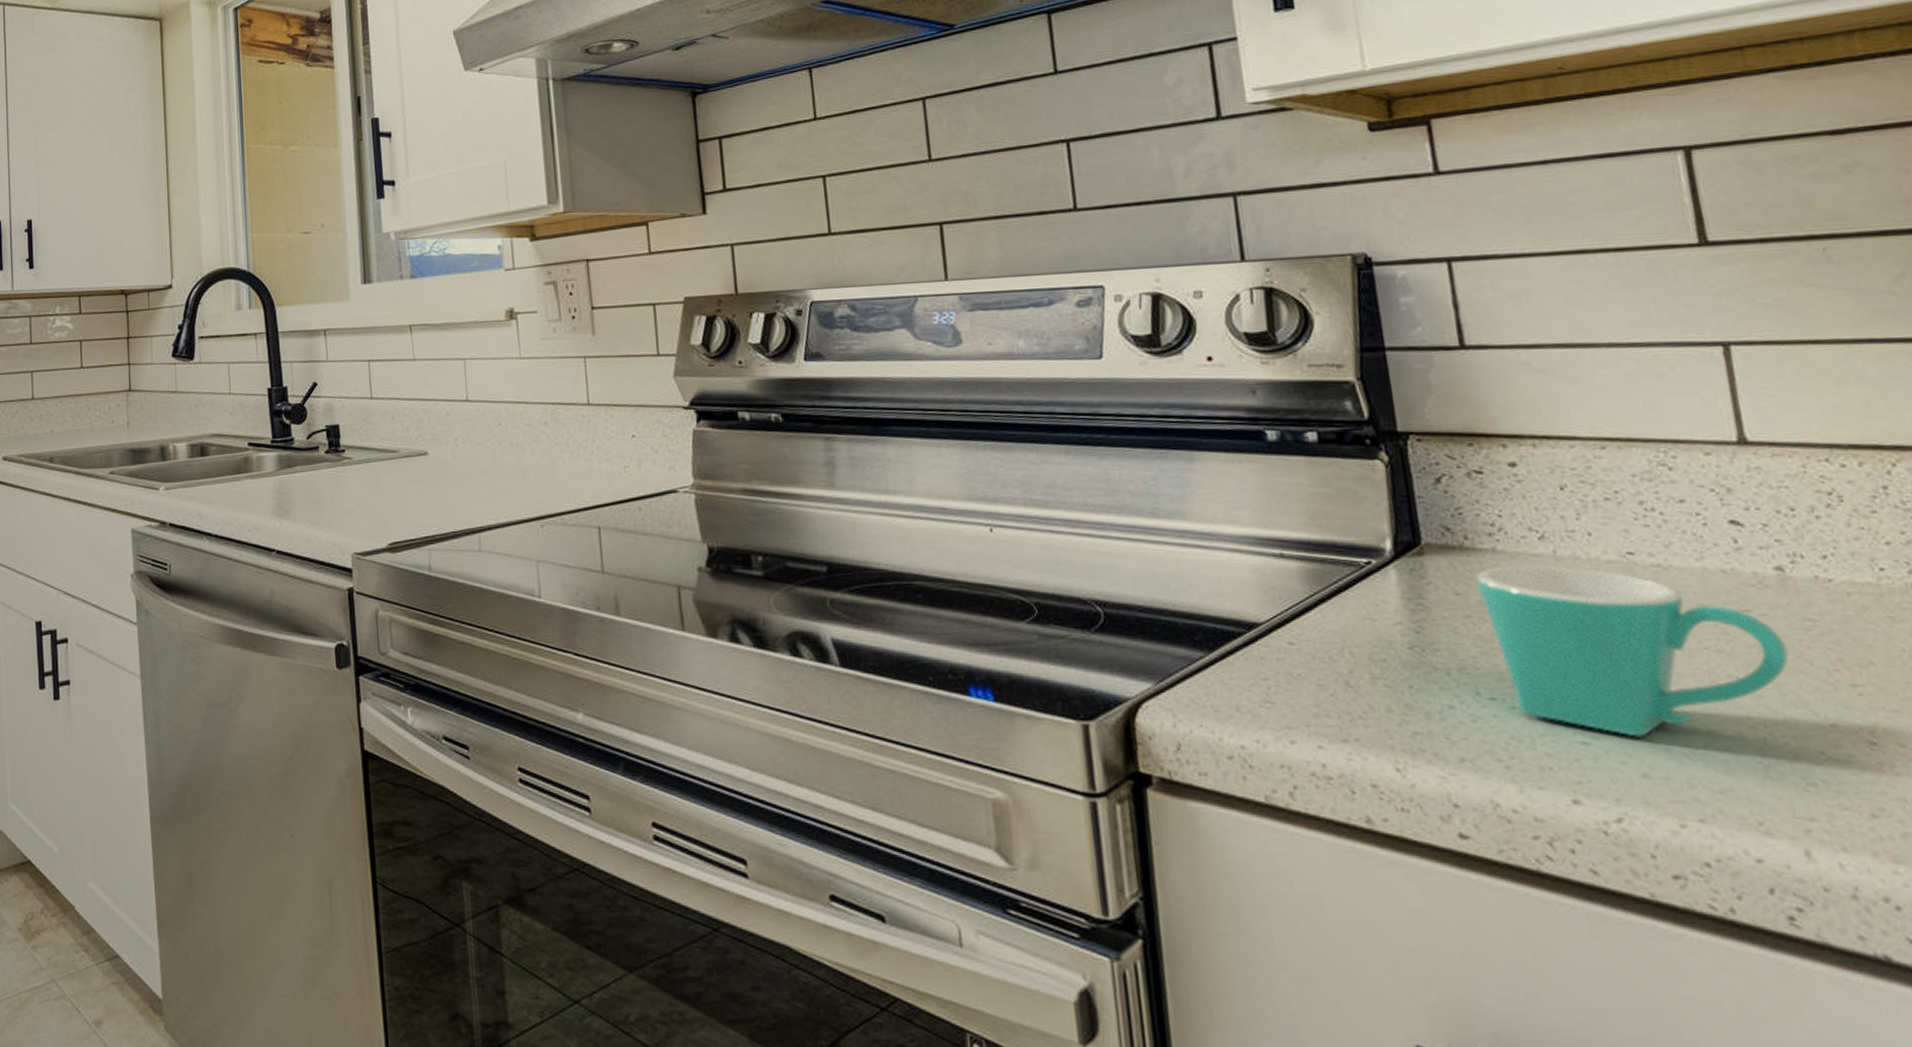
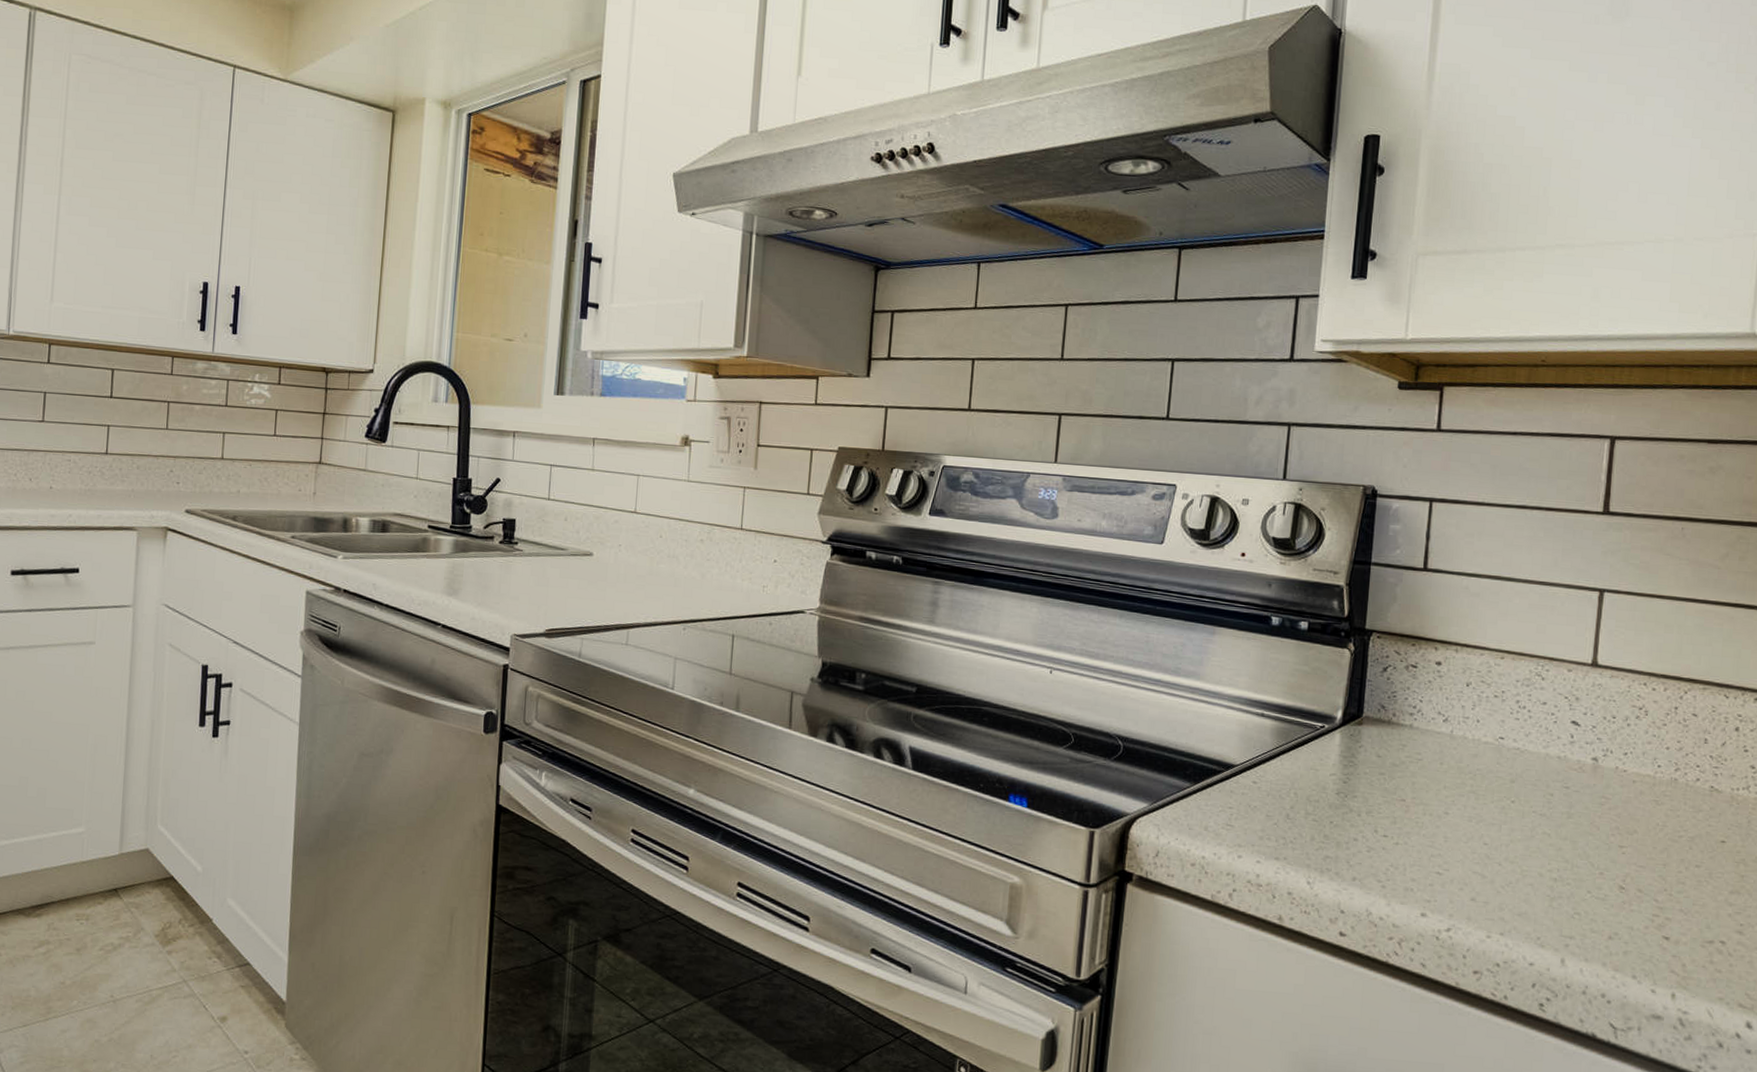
mug: present [1475,565,1789,737] -> none [1393,738,1586,872]

